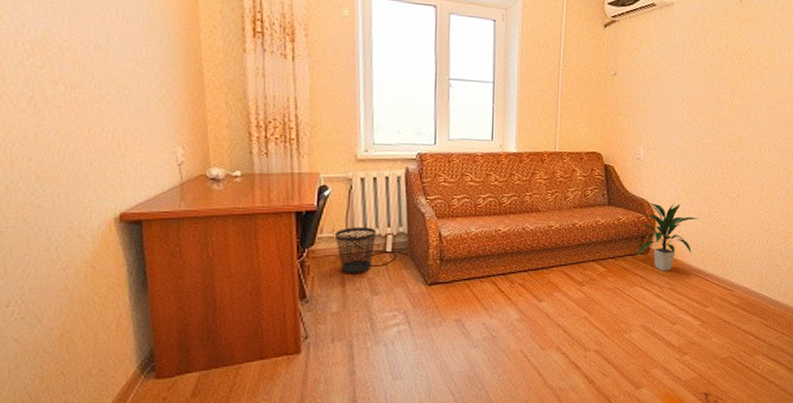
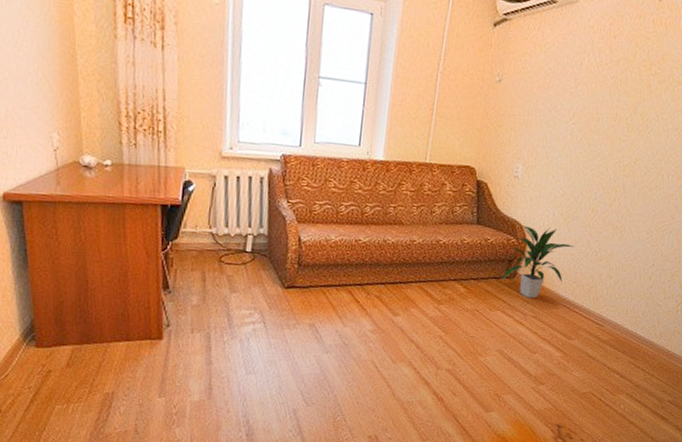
wastebasket: present [334,227,376,275] -> none [197,224,237,271]

